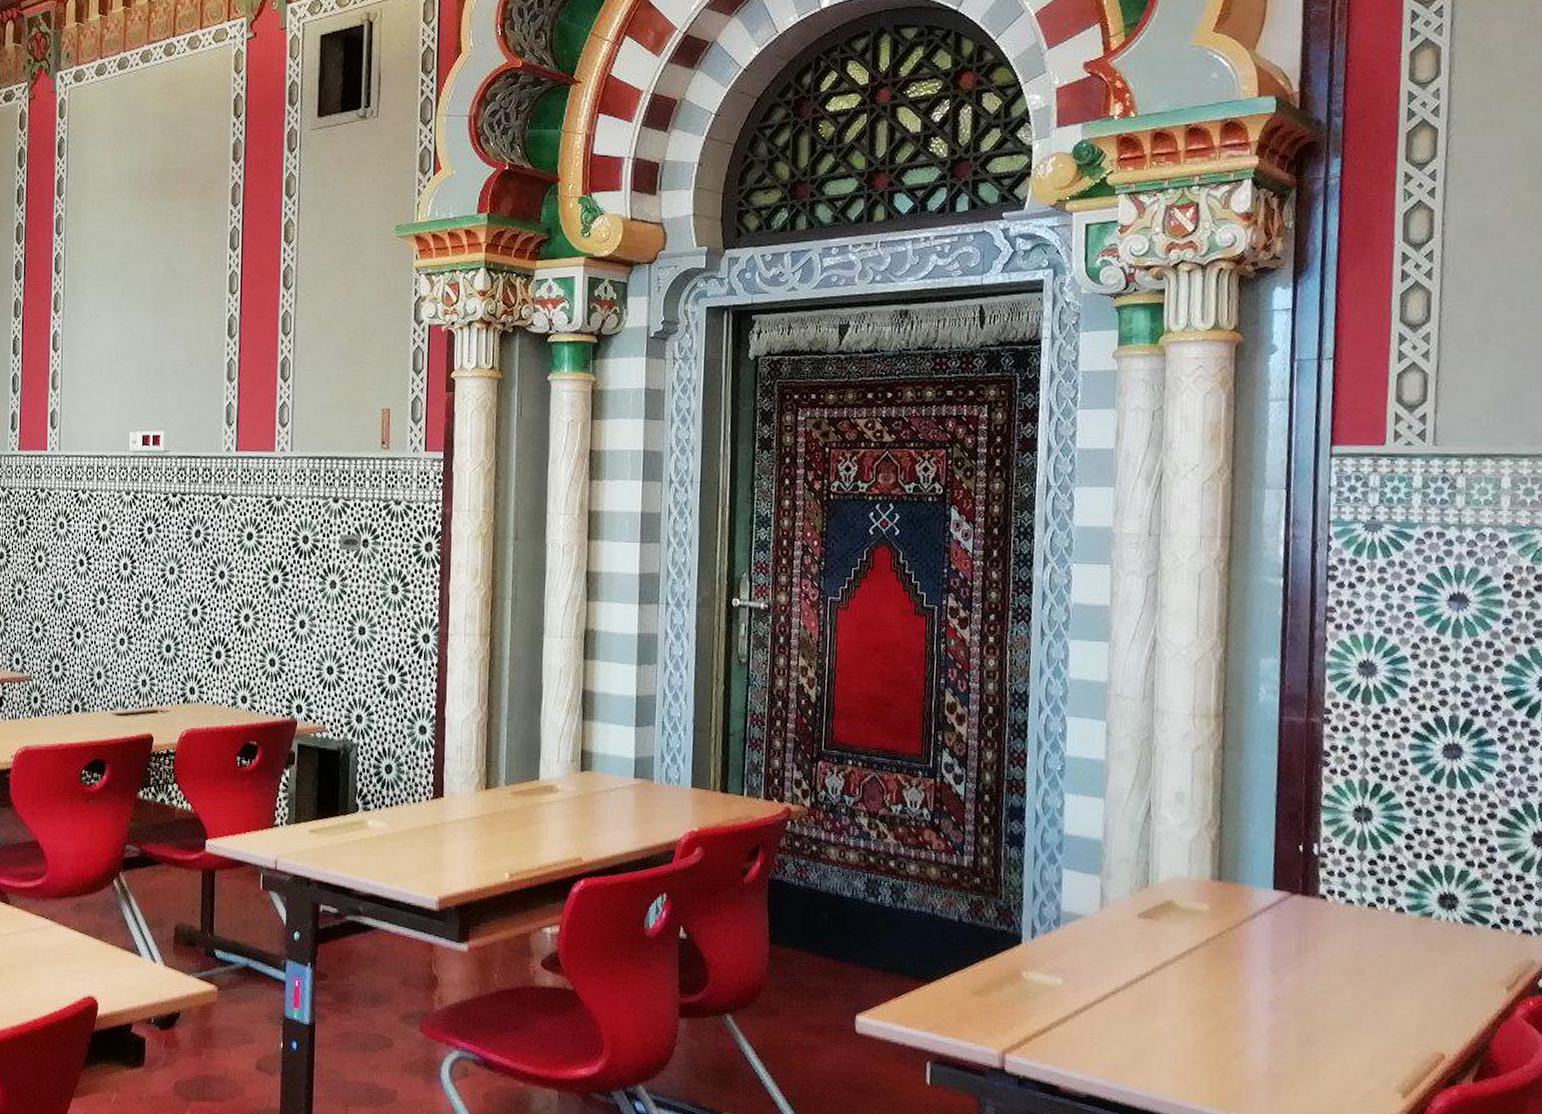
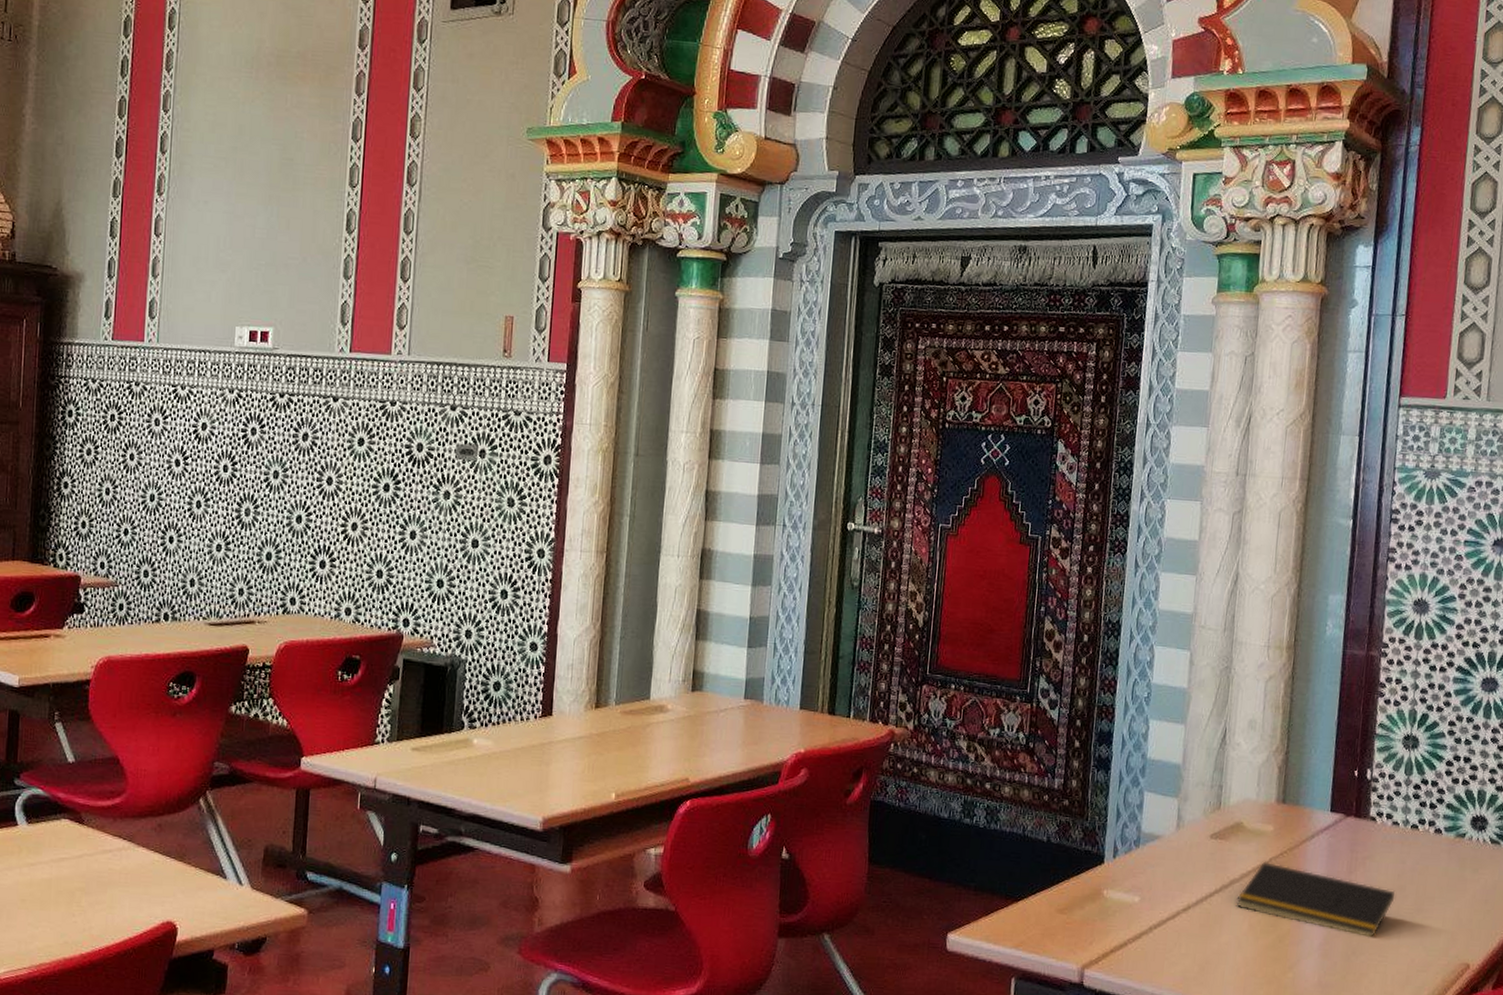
notepad: none [1170,942,1353,1025] -> present [1236,861,1395,938]

